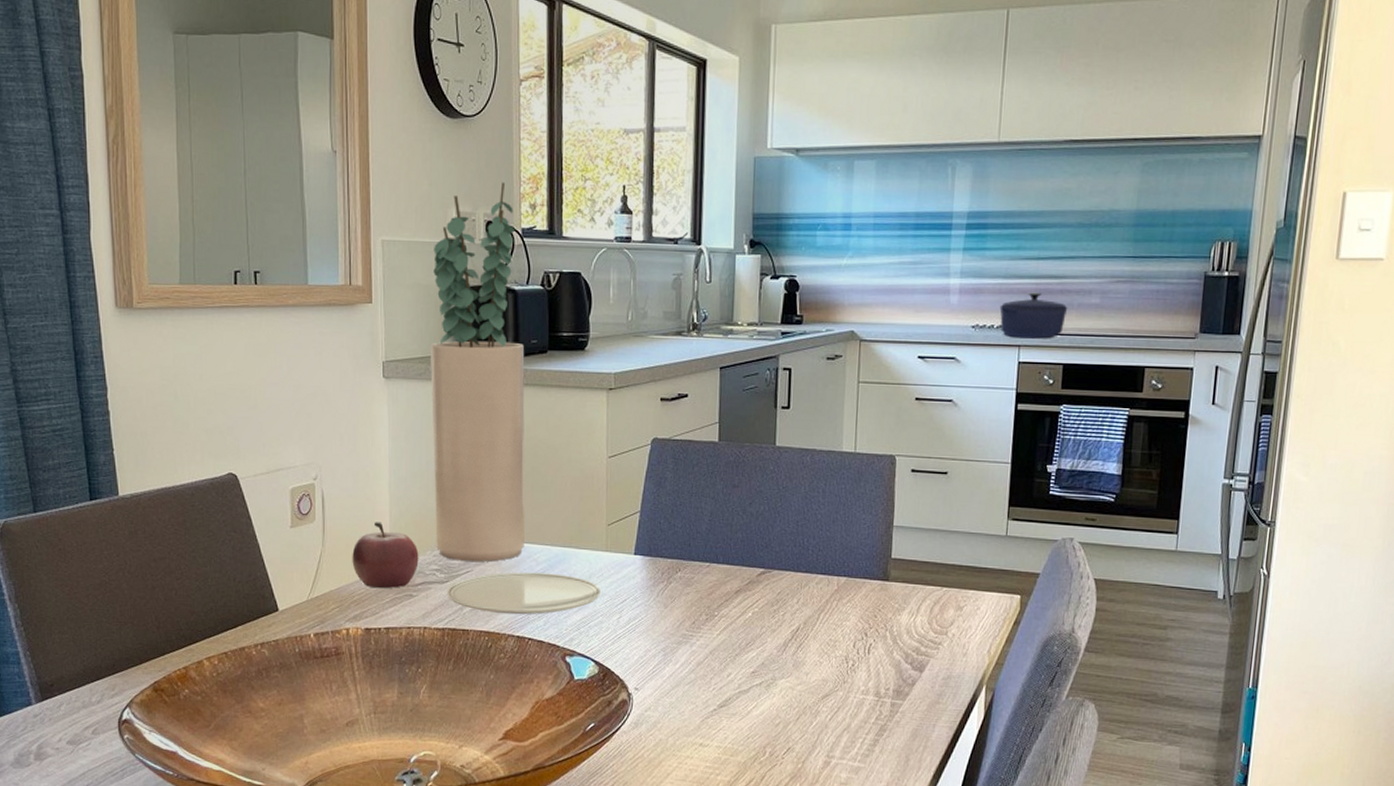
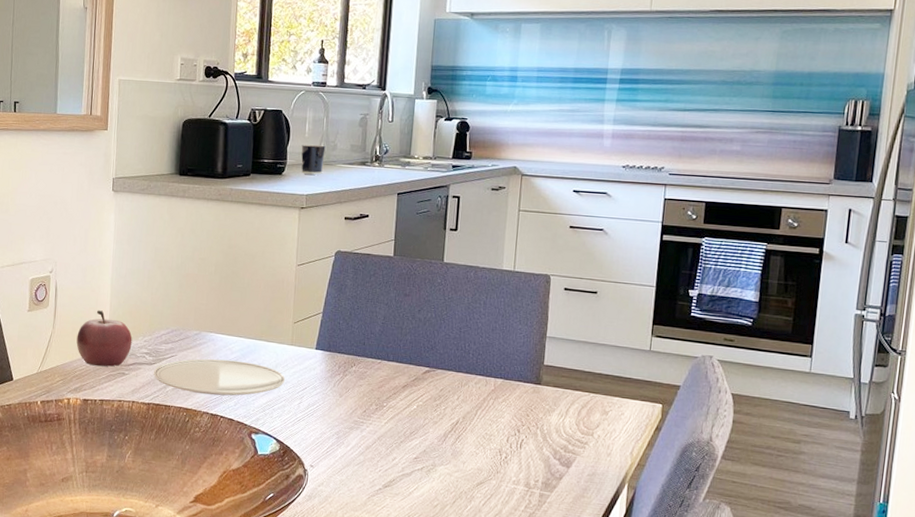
vase: present [430,182,525,562] -> none [147,35,231,349]
mug: none [605,312,634,349] -> present [301,144,326,175]
cooking pot: present [999,292,1068,339] -> none [648,139,711,180]

